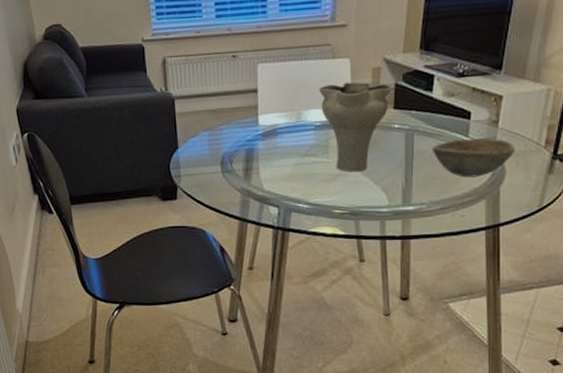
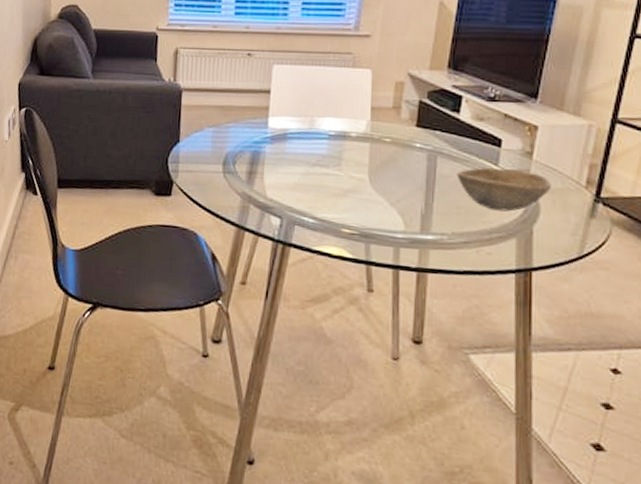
vase: present [319,82,392,172] -> none [336,93,415,190]

